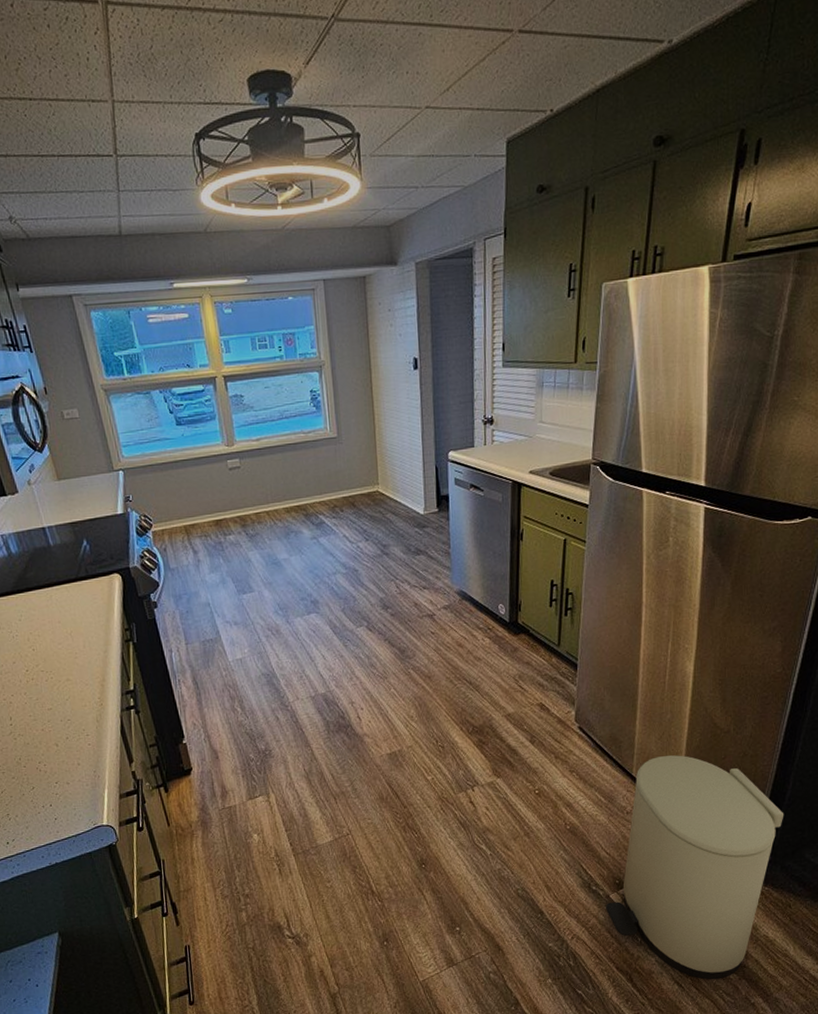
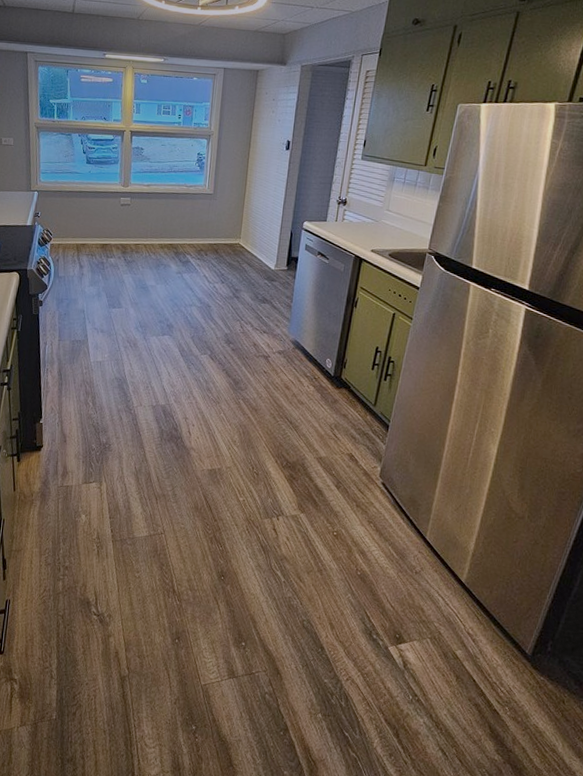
pedal bin: present [605,755,784,980] -> none [382,526,569,758]

